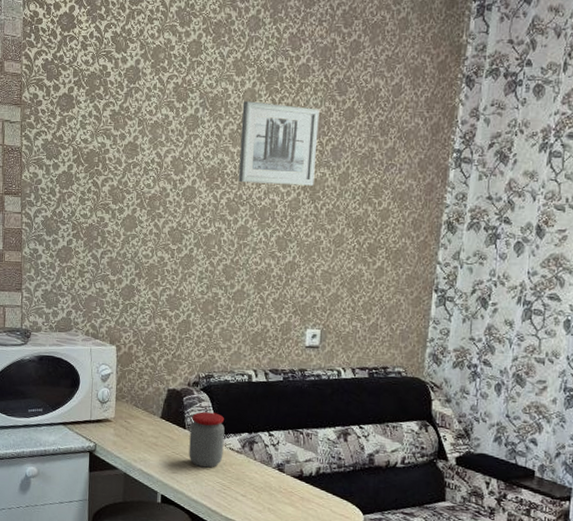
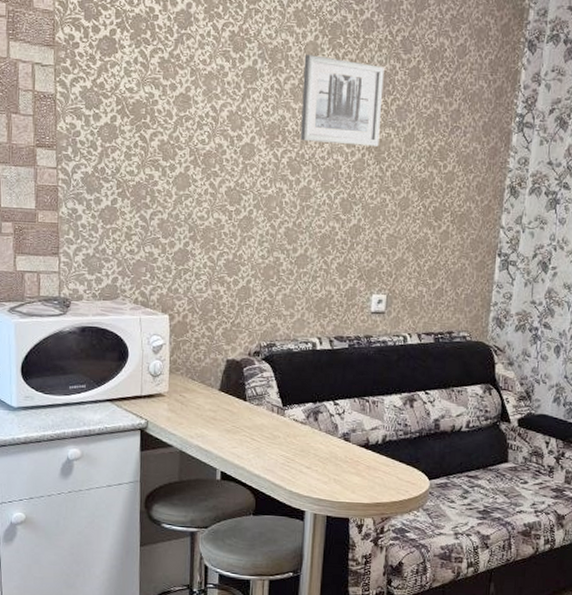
jar: present [189,411,225,468] -> none [250,382,288,441]

